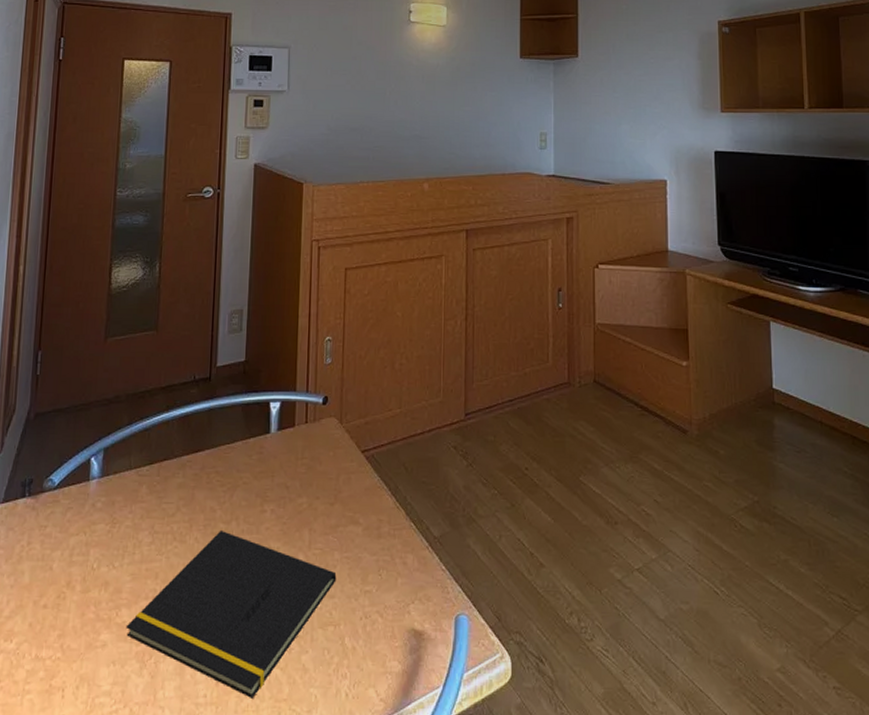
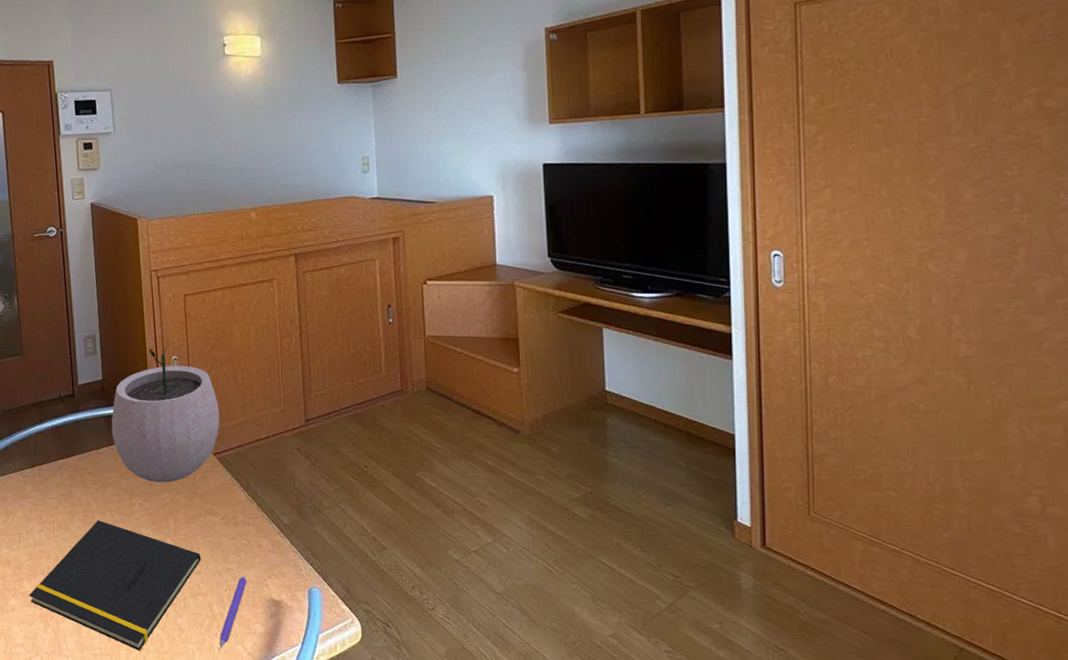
plant pot: none [249,321,372,485] -> present [111,342,220,483]
pen: none [348,600,387,693] -> present [219,576,247,648]

